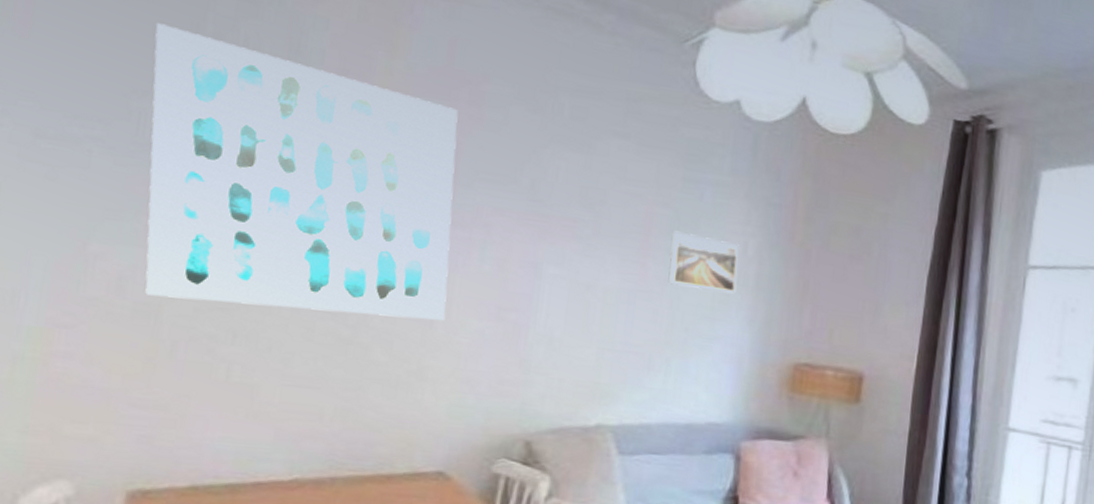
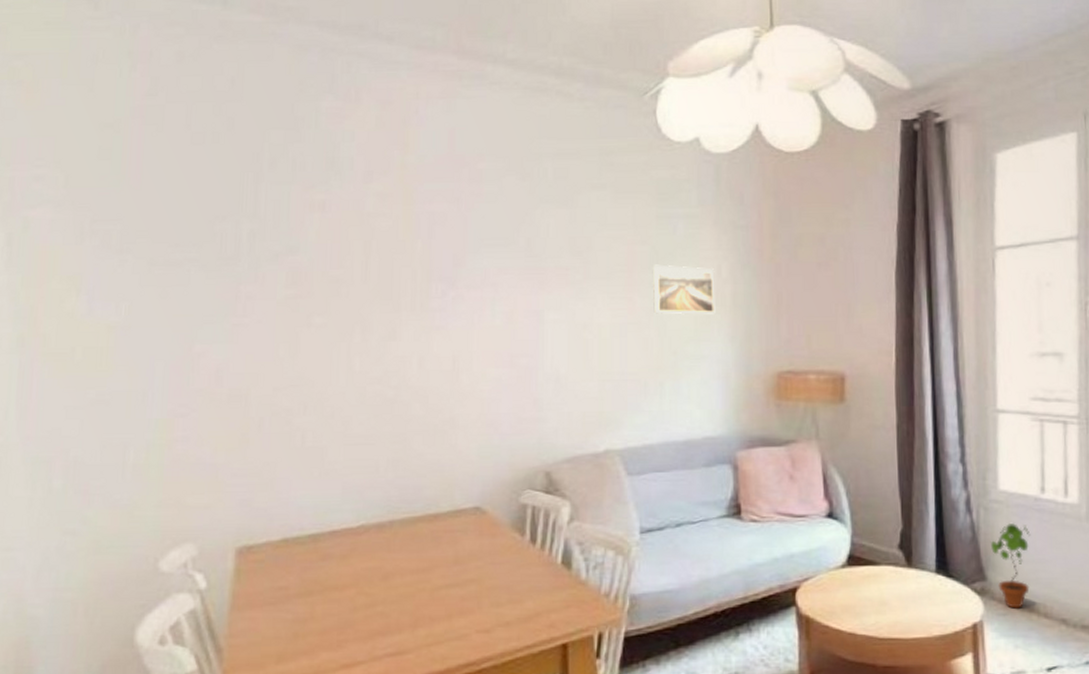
wall art: present [145,23,459,321] -> none [228,159,468,382]

